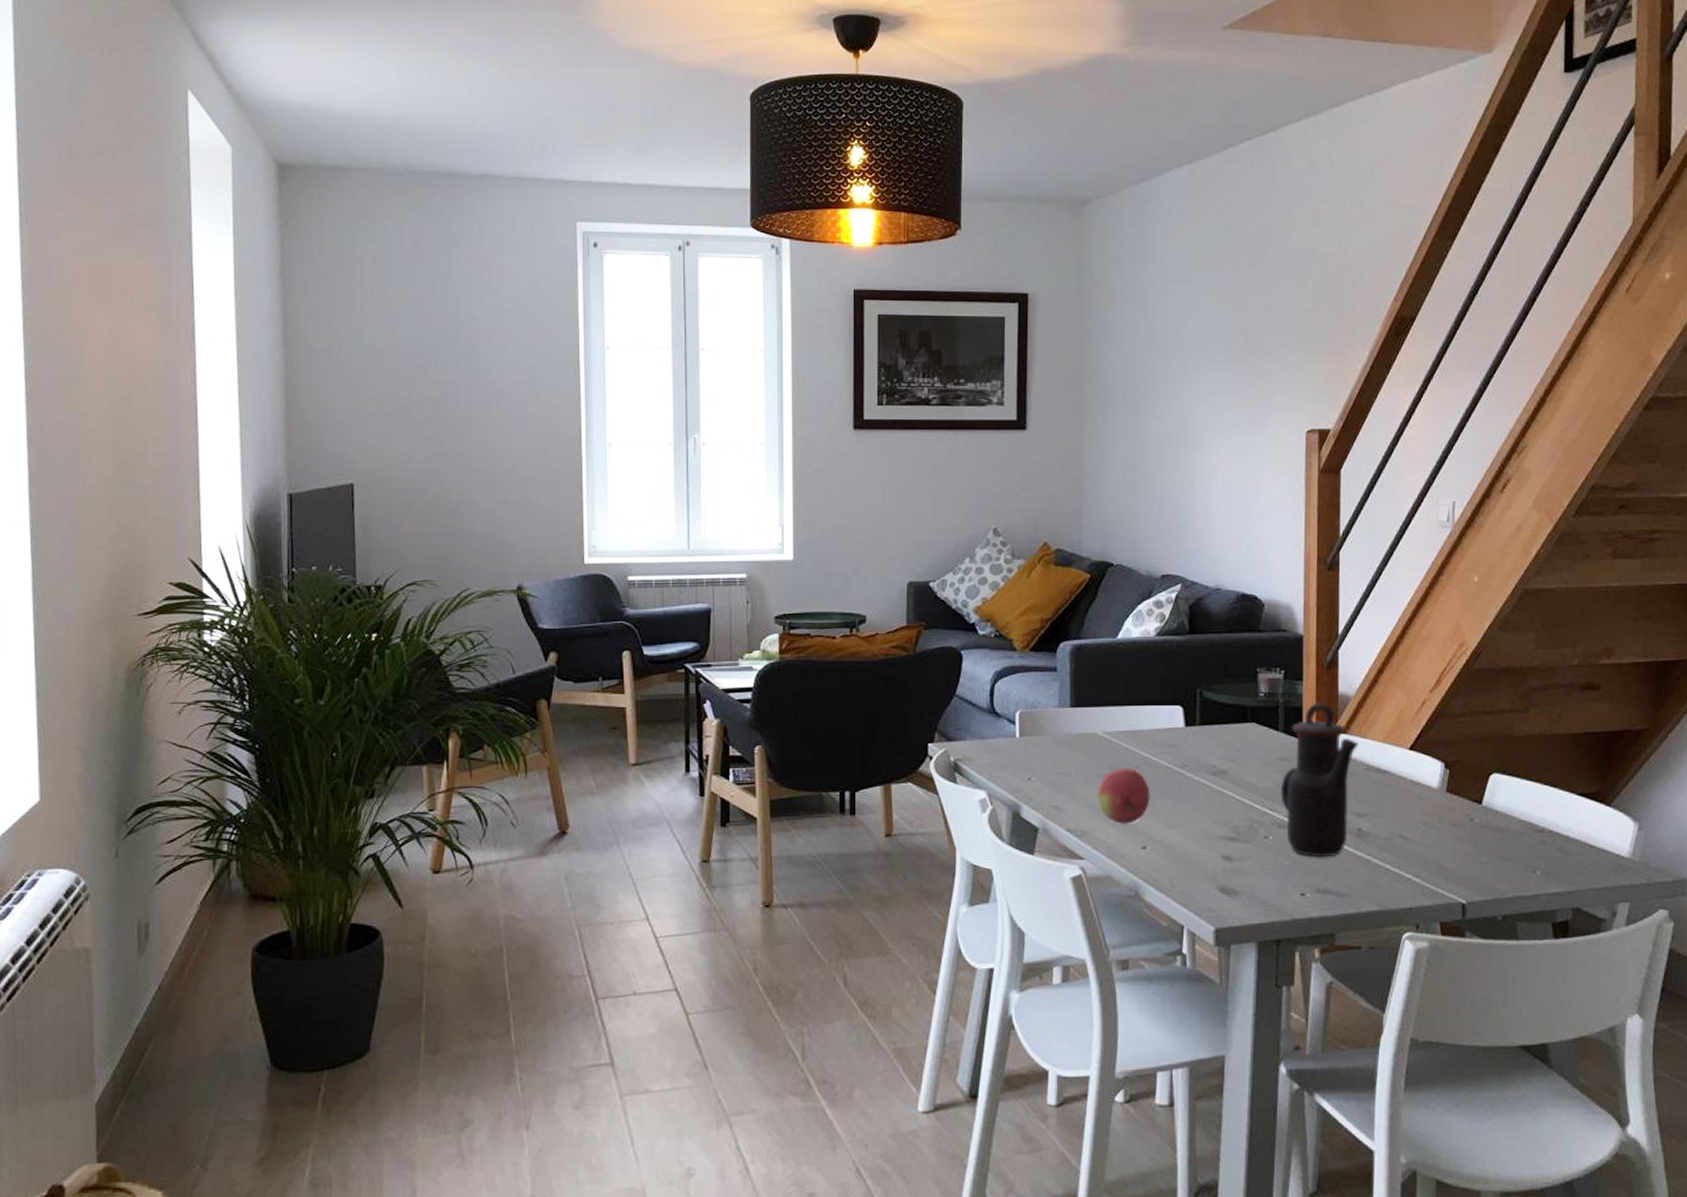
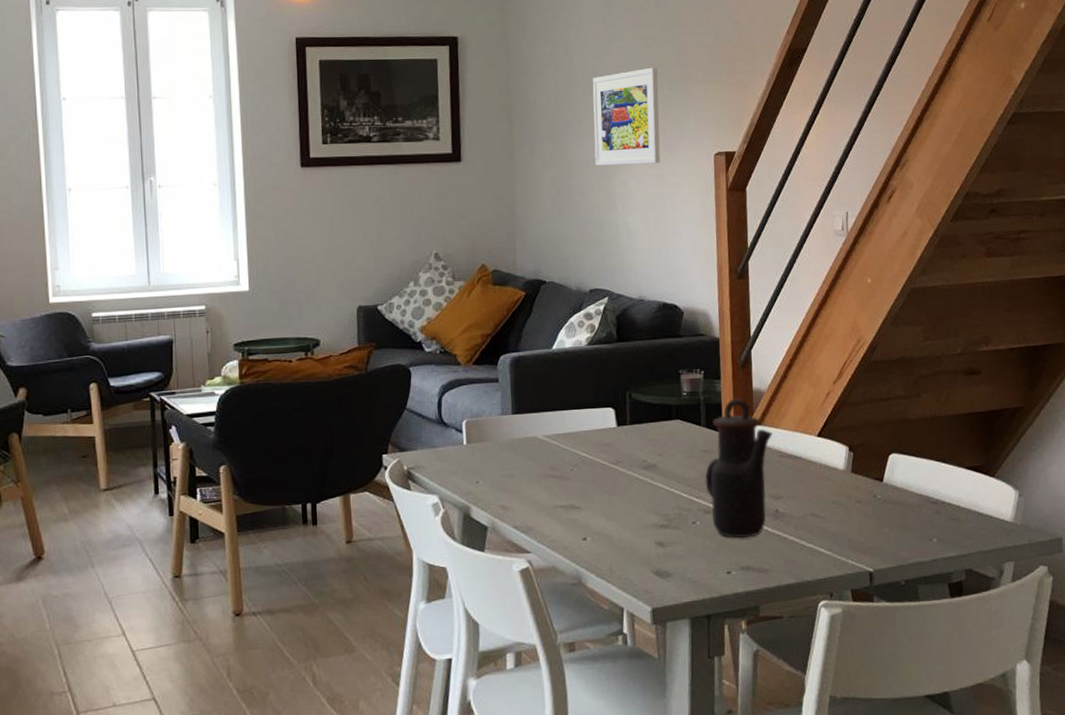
fruit: present [1097,767,1150,824] -> none [540,466,589,519]
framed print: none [1173,333,1247,440] -> present [592,67,661,166]

